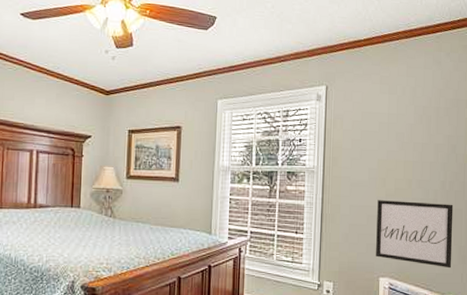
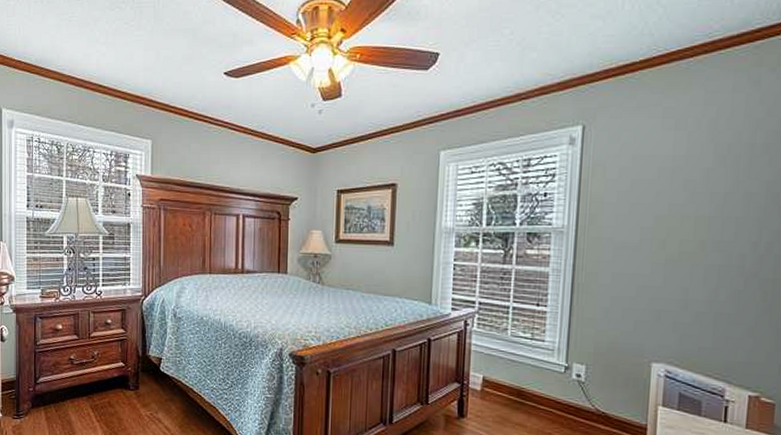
wall art: present [376,200,453,269] -> none [647,267,771,356]

